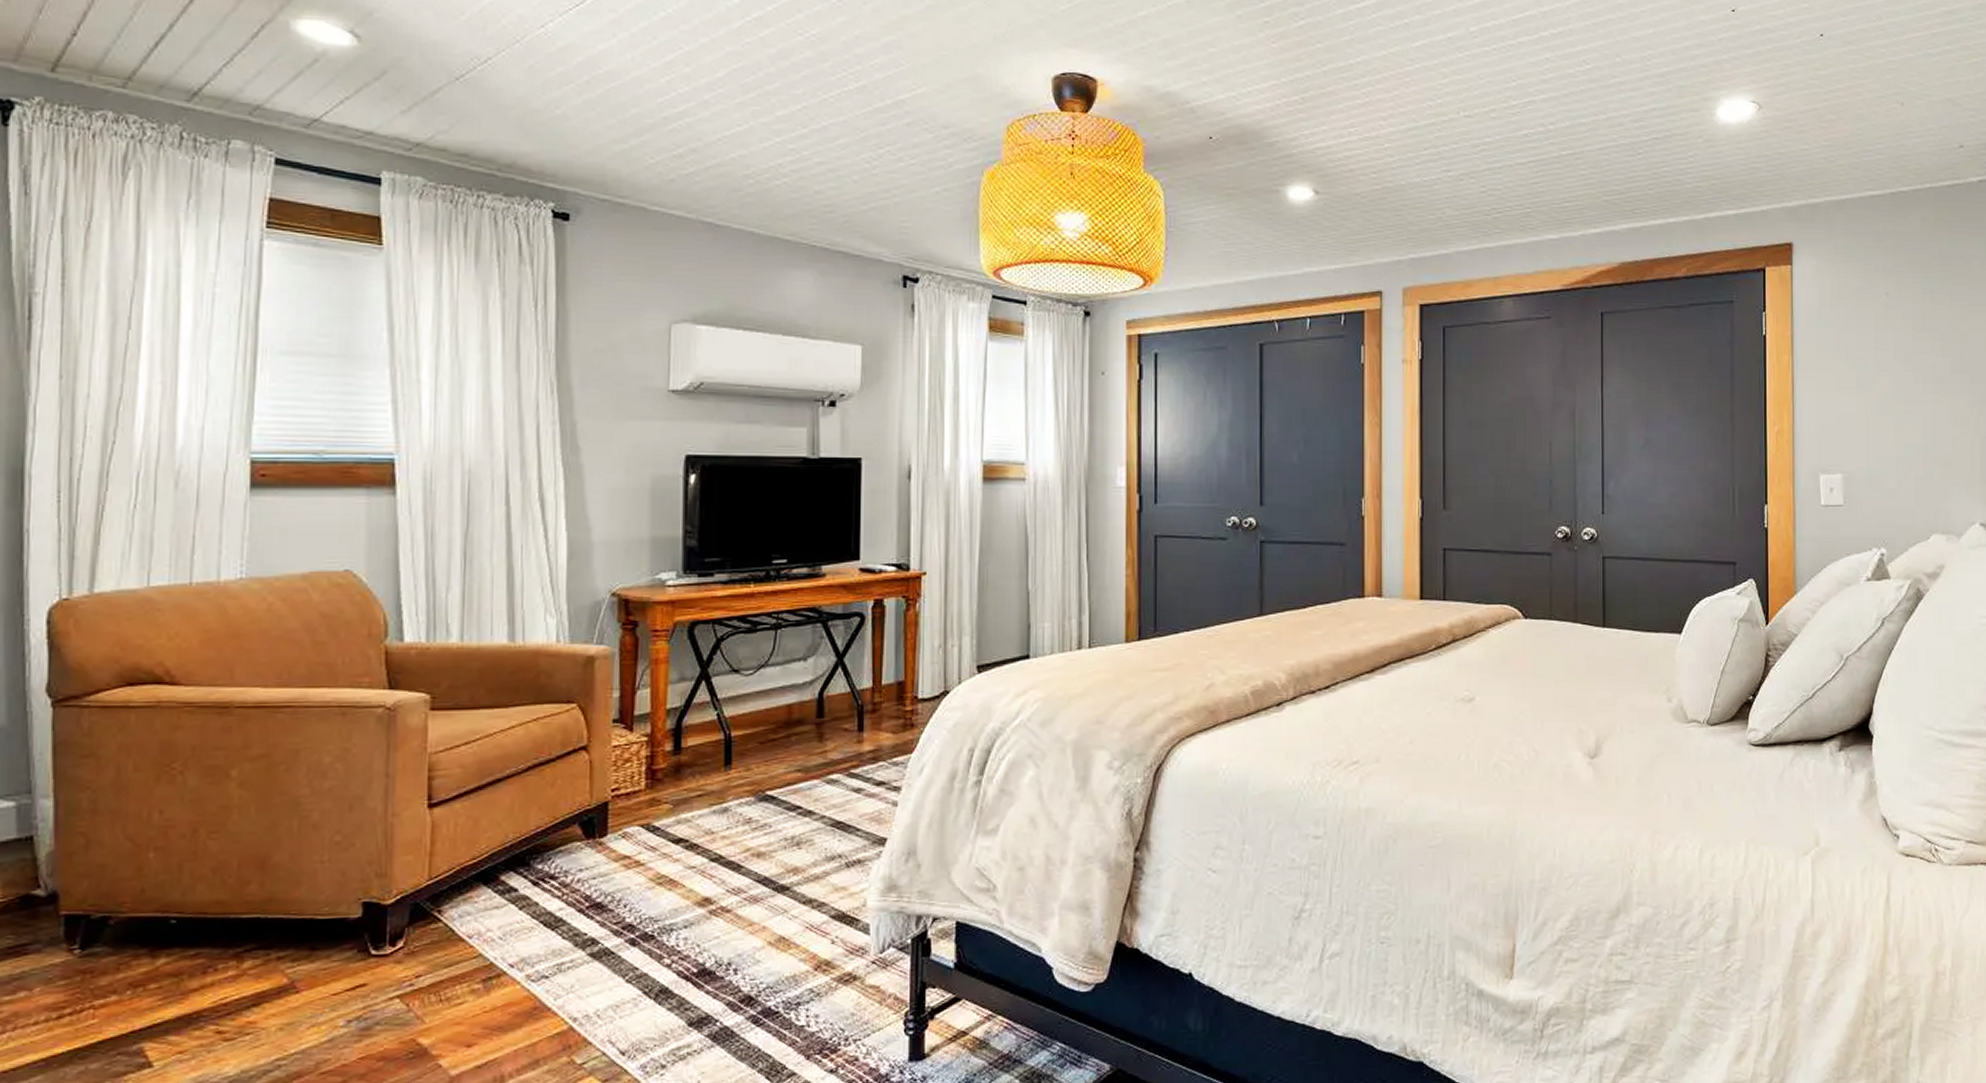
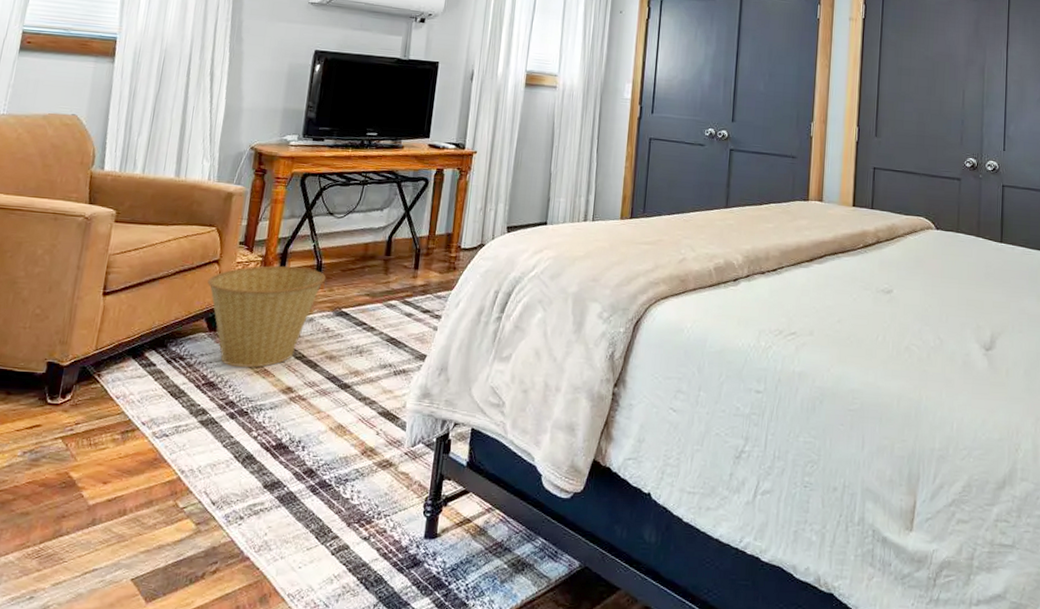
basket: none [575,744,740,880] -> present [208,265,327,368]

